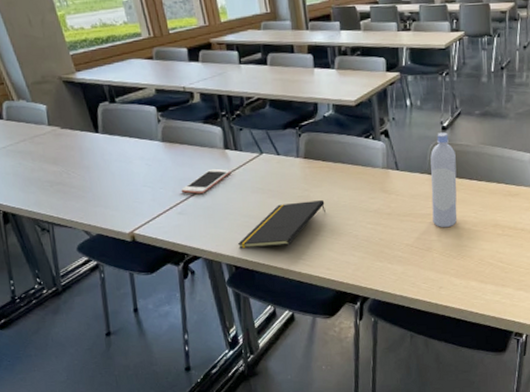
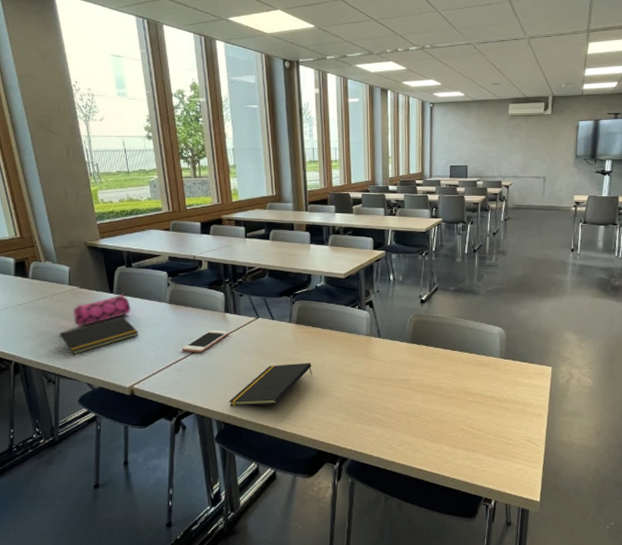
notepad: none [46,158,133,201] -> present [59,317,139,354]
pencil case: none [58,133,122,170] -> present [74,294,132,326]
bottle: present [430,132,457,228] -> none [409,305,433,393]

